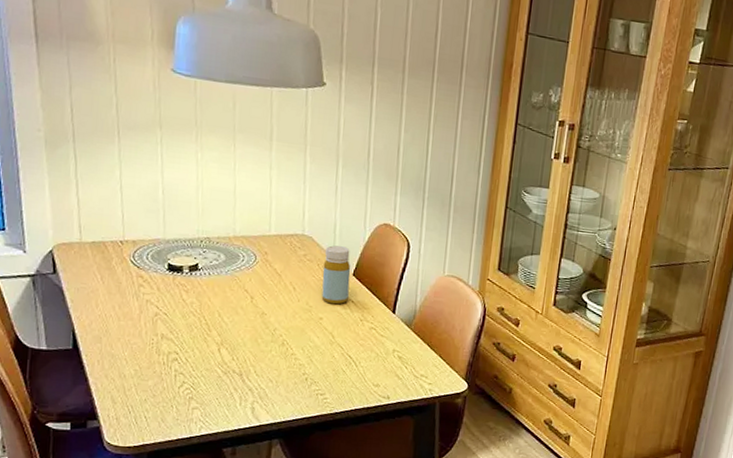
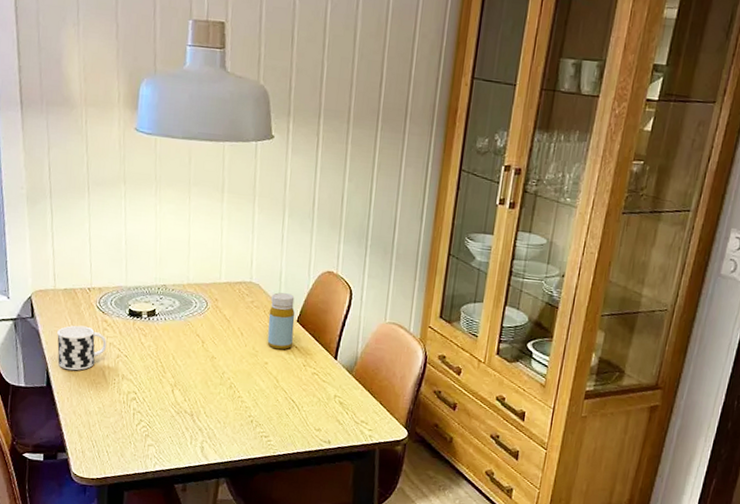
cup: none [84,281,144,331] -> present [57,325,107,371]

